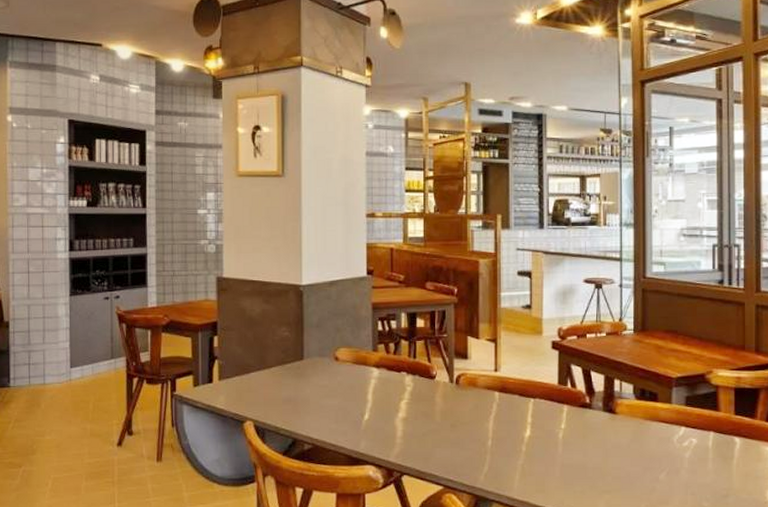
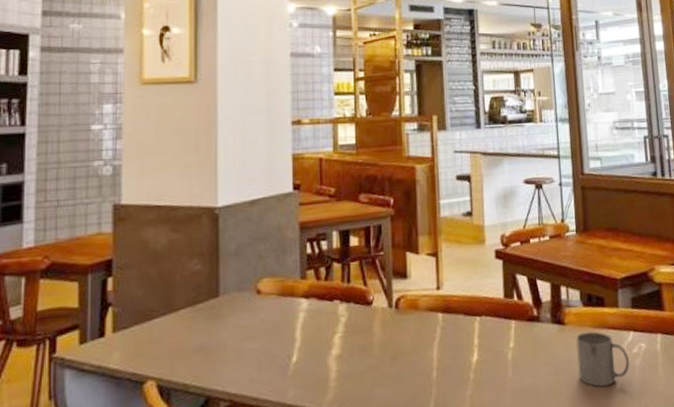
mug: none [627,423,678,473] -> present [576,331,629,387]

